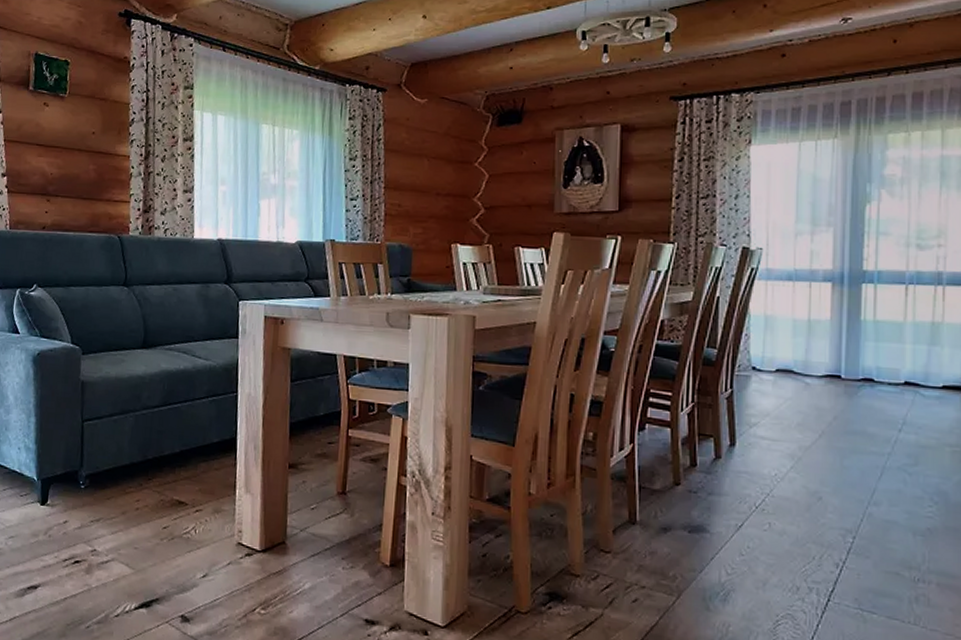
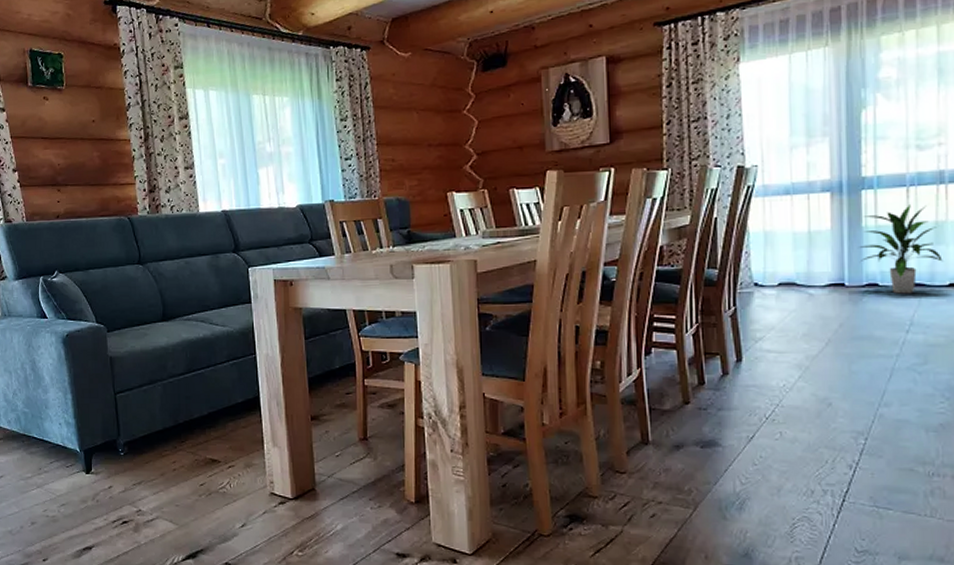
indoor plant: none [856,303,937,393] -> present [859,205,943,294]

